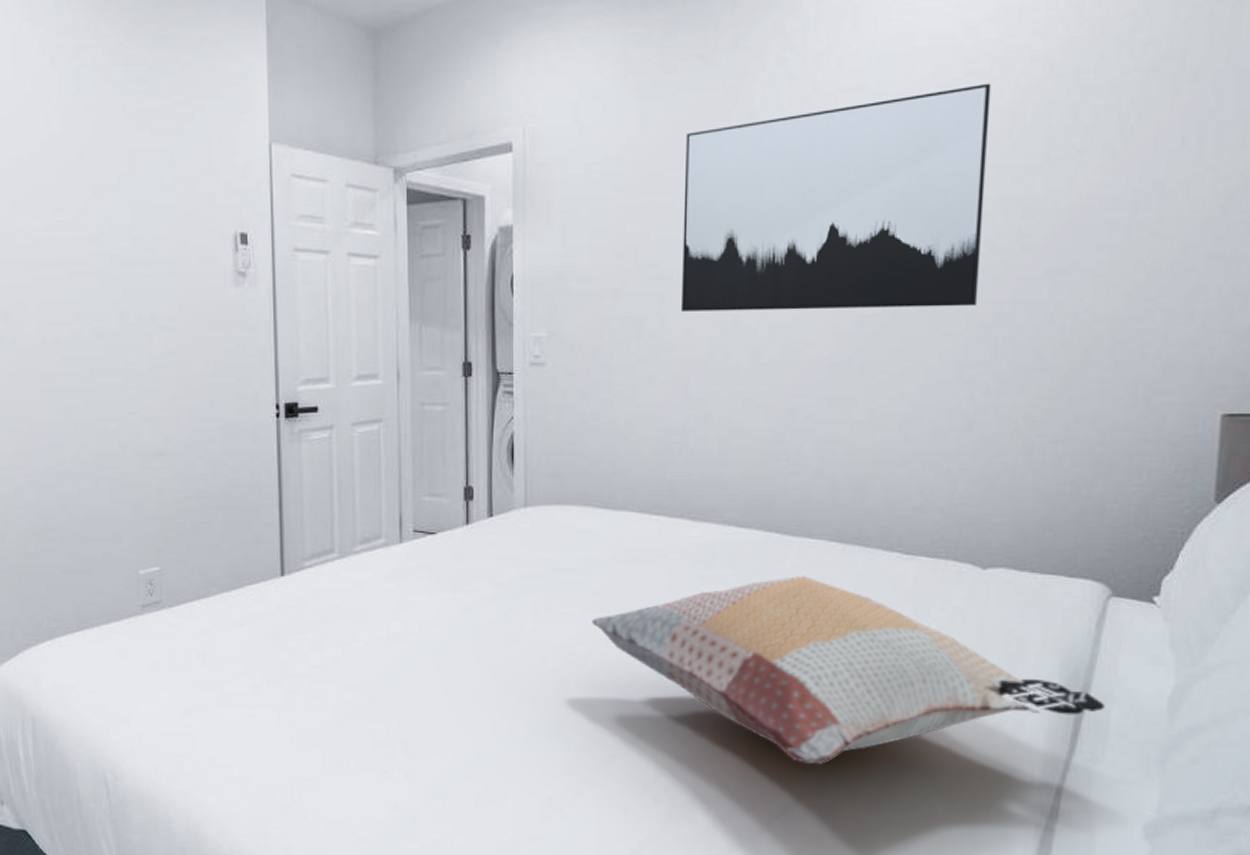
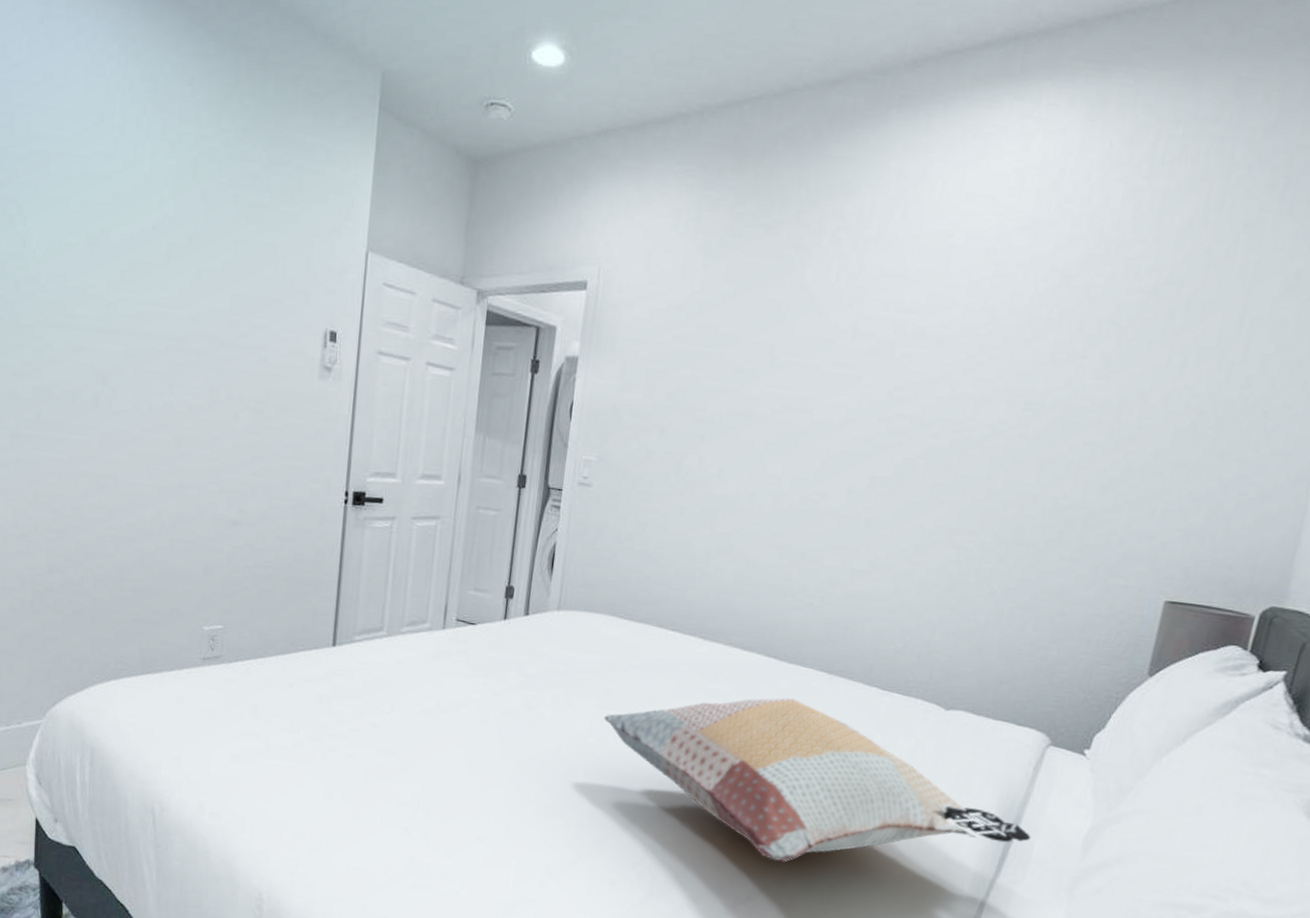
wall art: present [680,83,991,311] -> none [717,285,1014,482]

